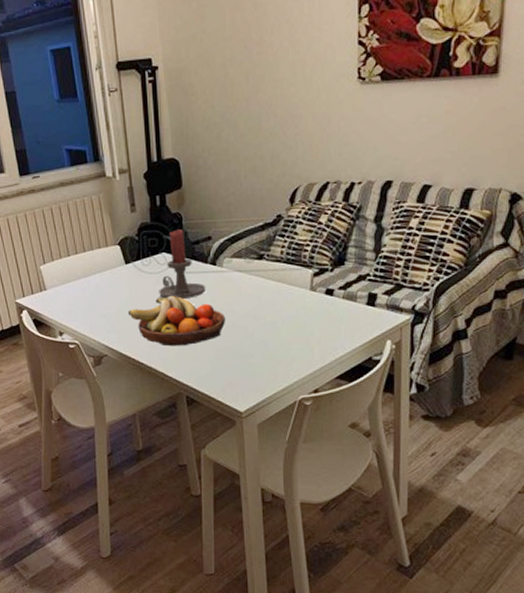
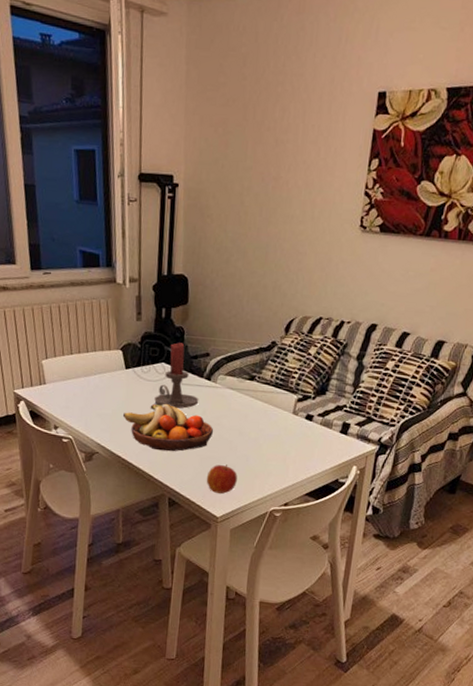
apple: none [224,354,258,386] -> present [206,464,238,494]

